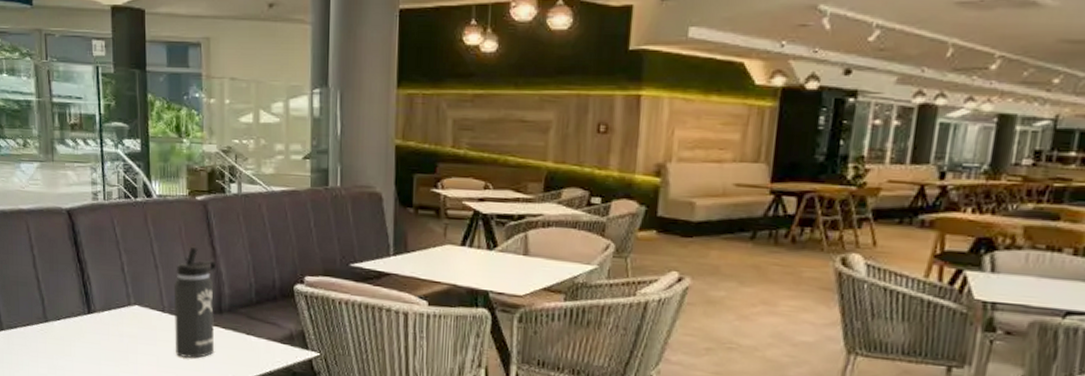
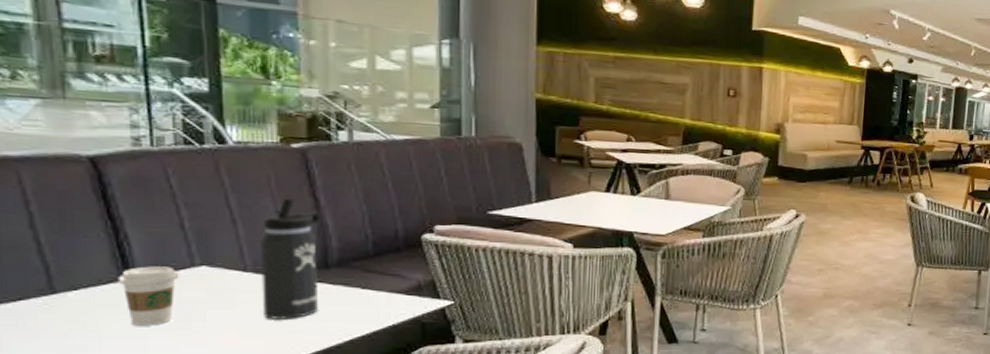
coffee cup: none [83,303,121,355] -> present [117,266,180,326]

